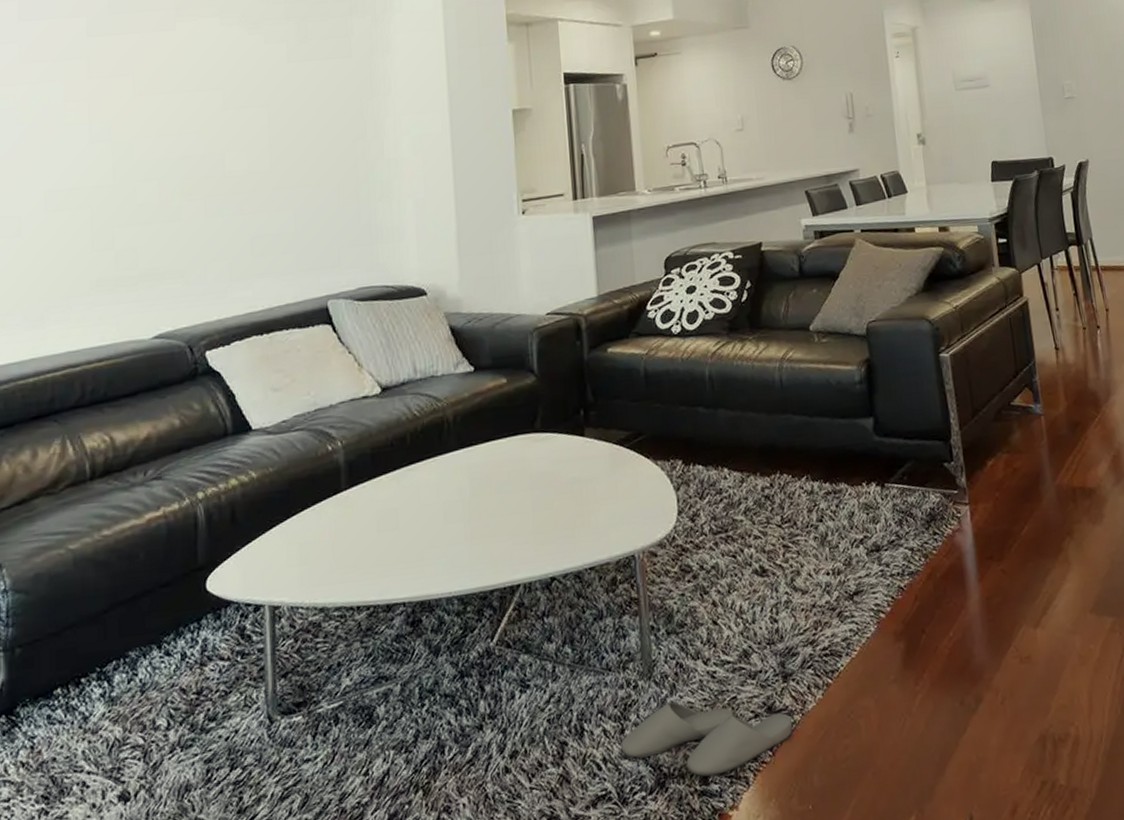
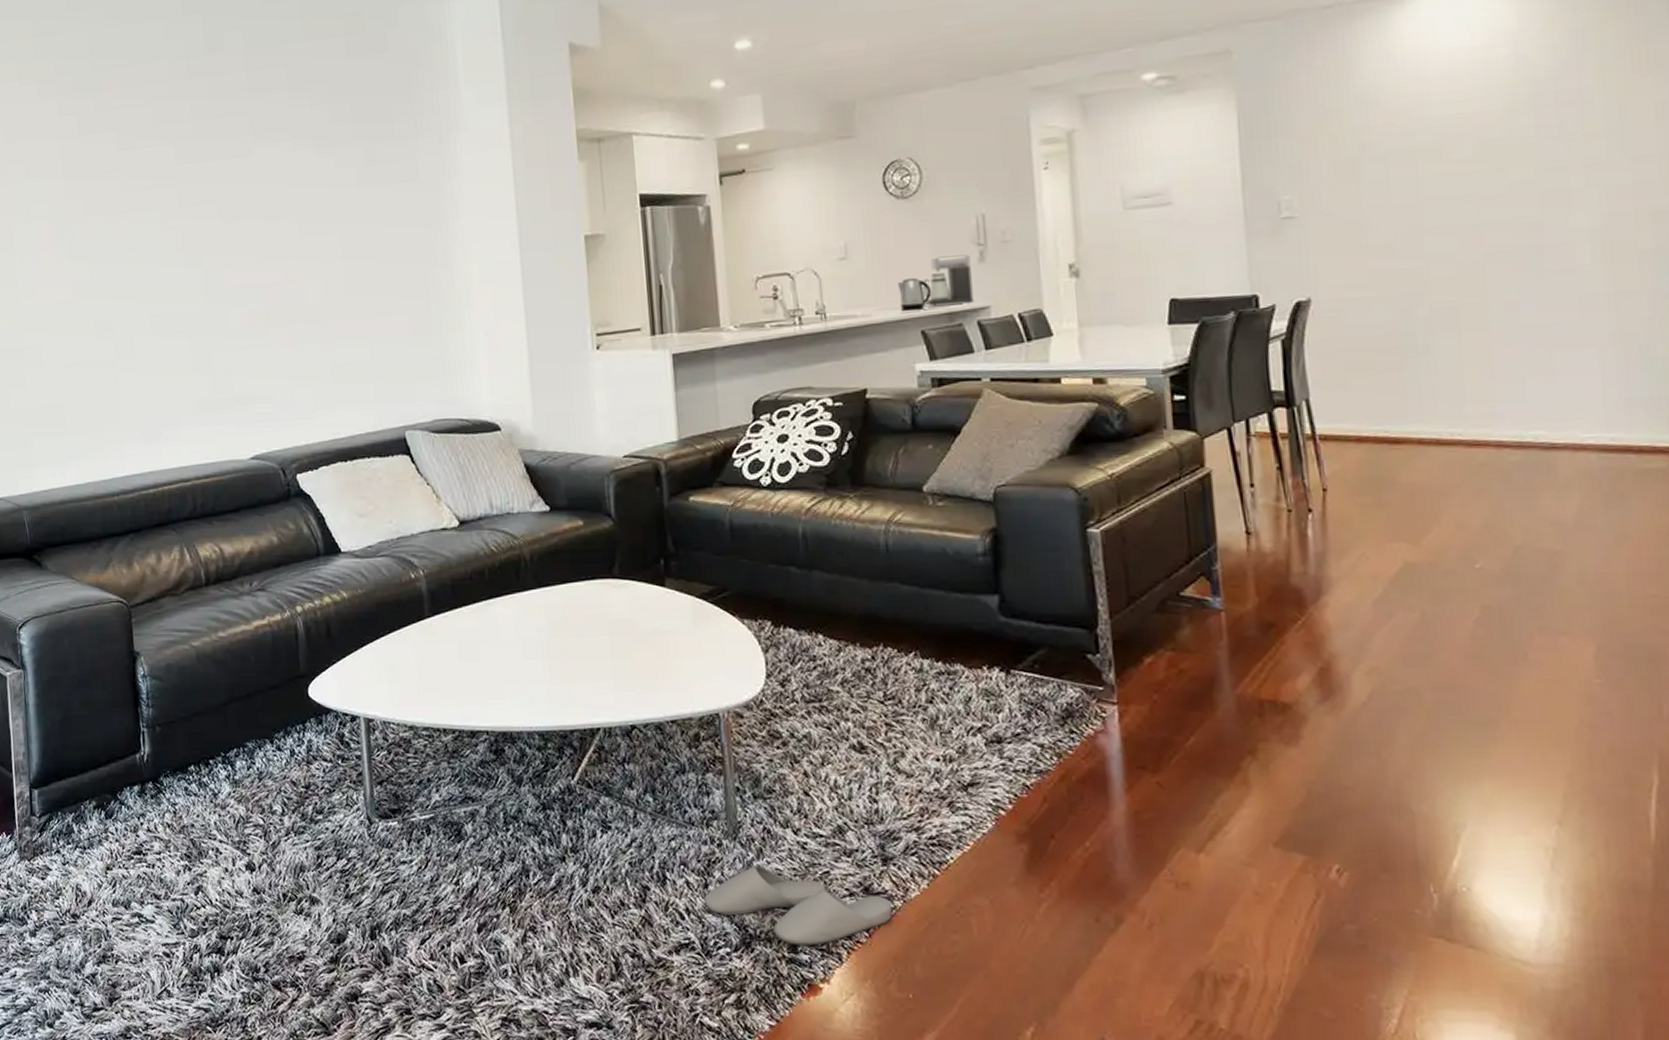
kettle: none [786,145,813,175] -> present [898,277,932,312]
coffee maker: none [805,126,846,170] -> present [923,254,974,307]

